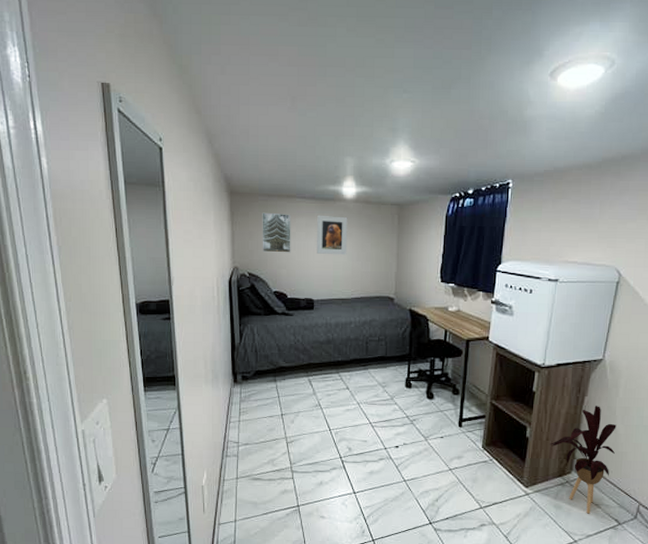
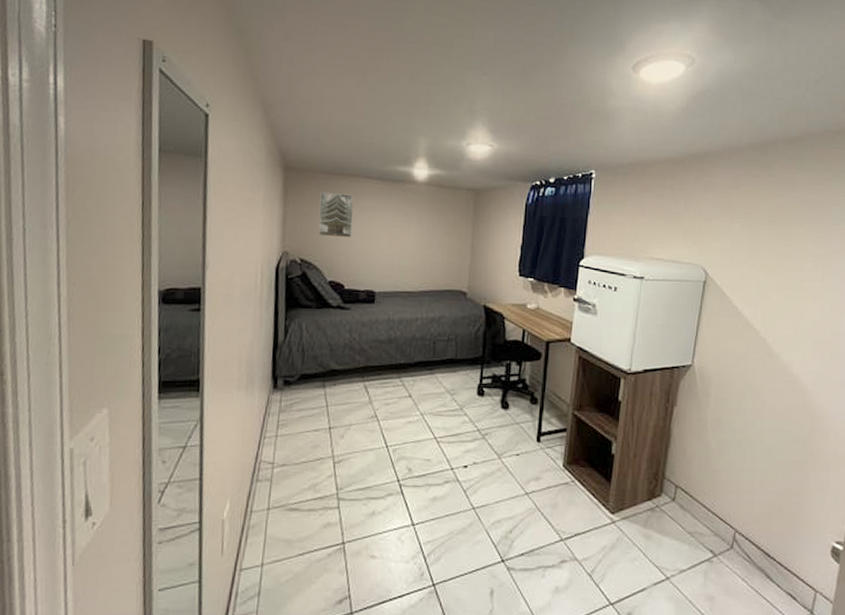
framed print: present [317,215,348,255] -> none [381,197,418,243]
house plant: present [550,406,617,514] -> none [638,417,708,544]

